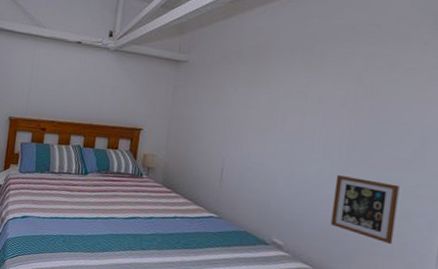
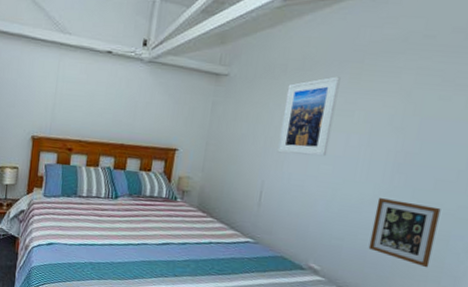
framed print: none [236,62,293,136] -> present [277,76,341,157]

